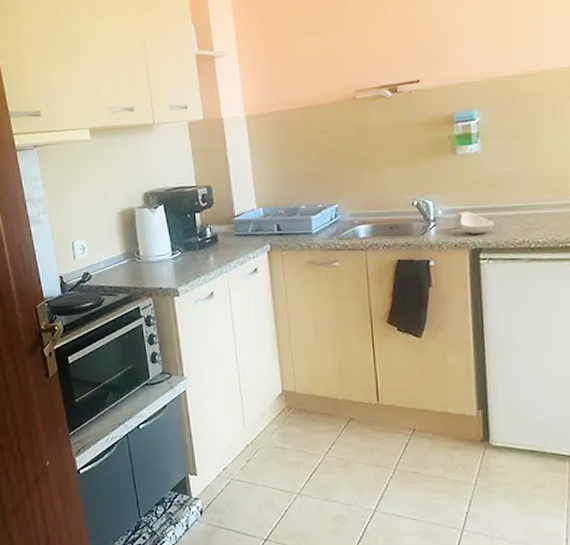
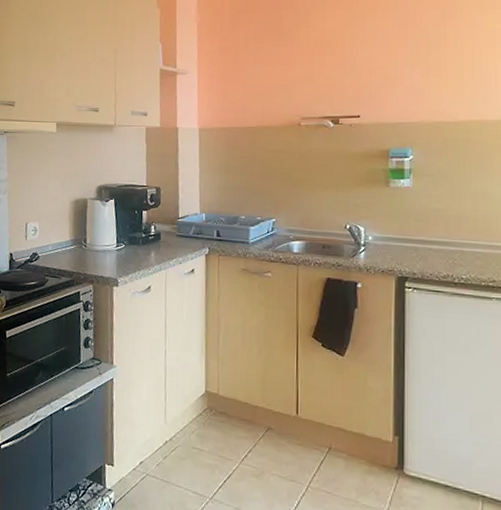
spoon rest: present [453,211,493,234] -> none [382,240,420,263]

